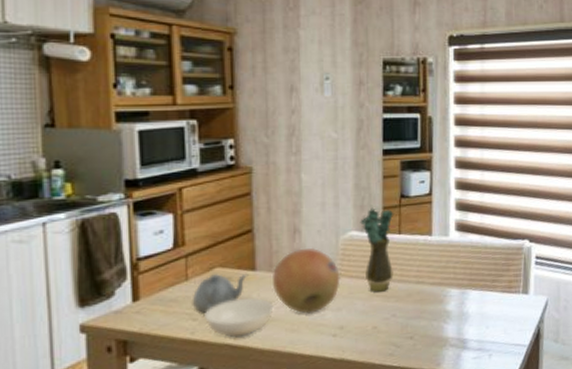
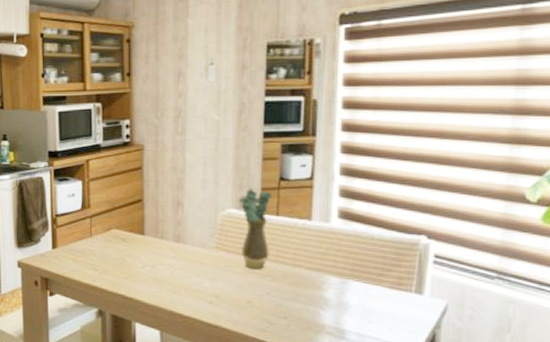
teapot: present [192,273,249,313] -> none [94,233,138,266]
bowl: present [205,298,274,338] -> none [104,258,159,290]
fruit: present [271,247,341,314] -> none [157,219,218,279]

